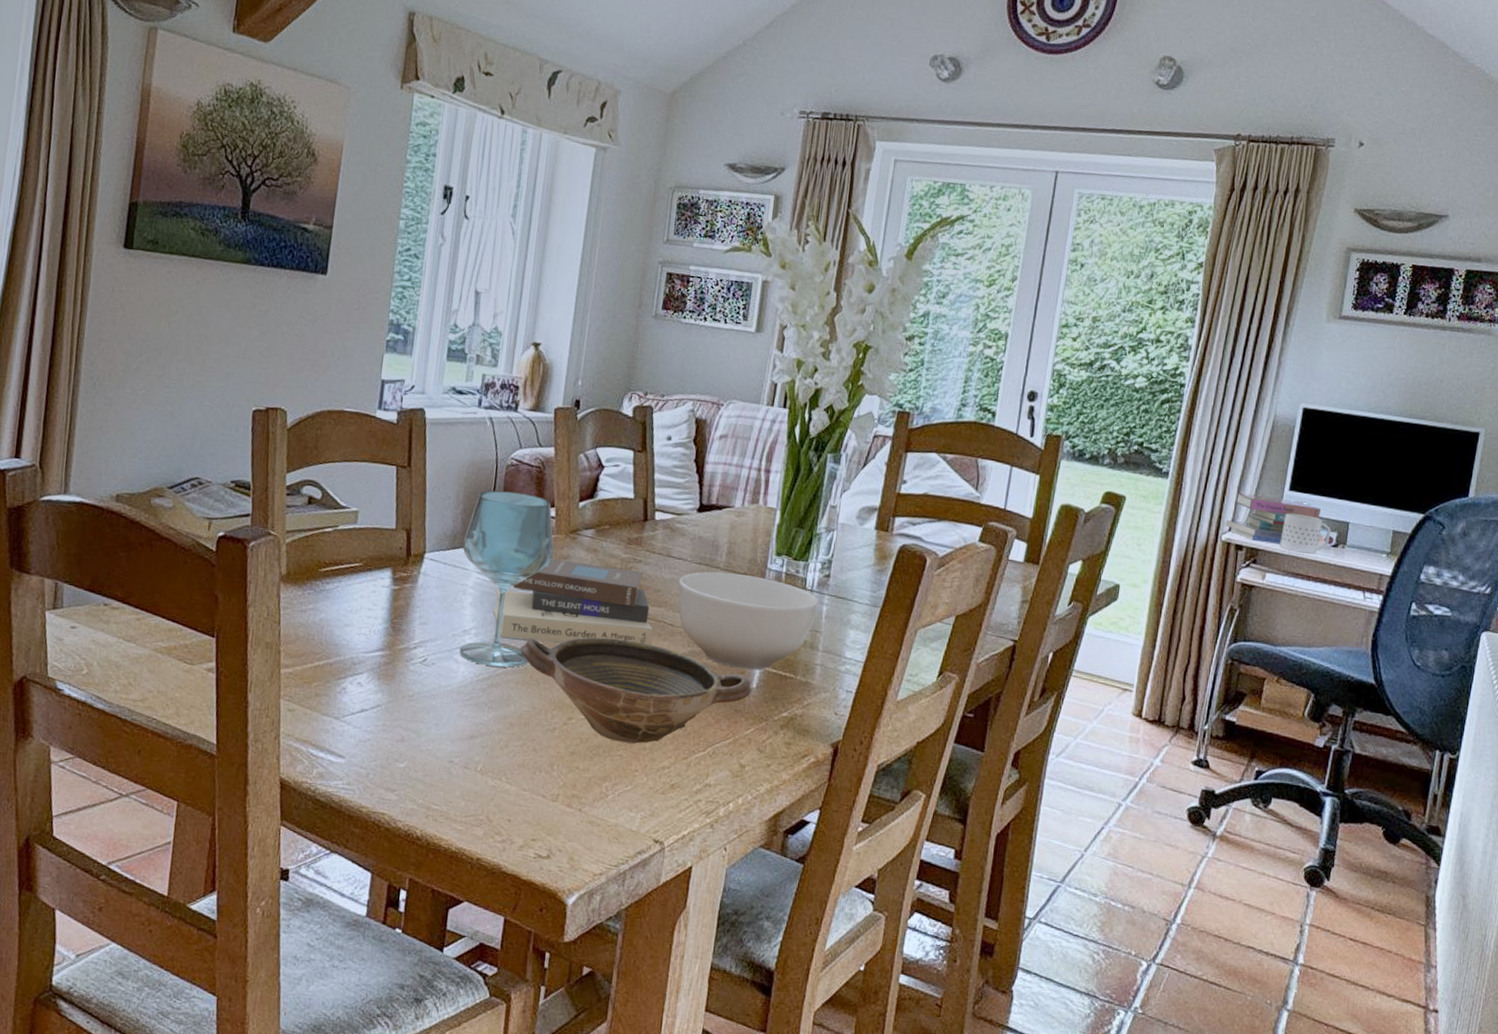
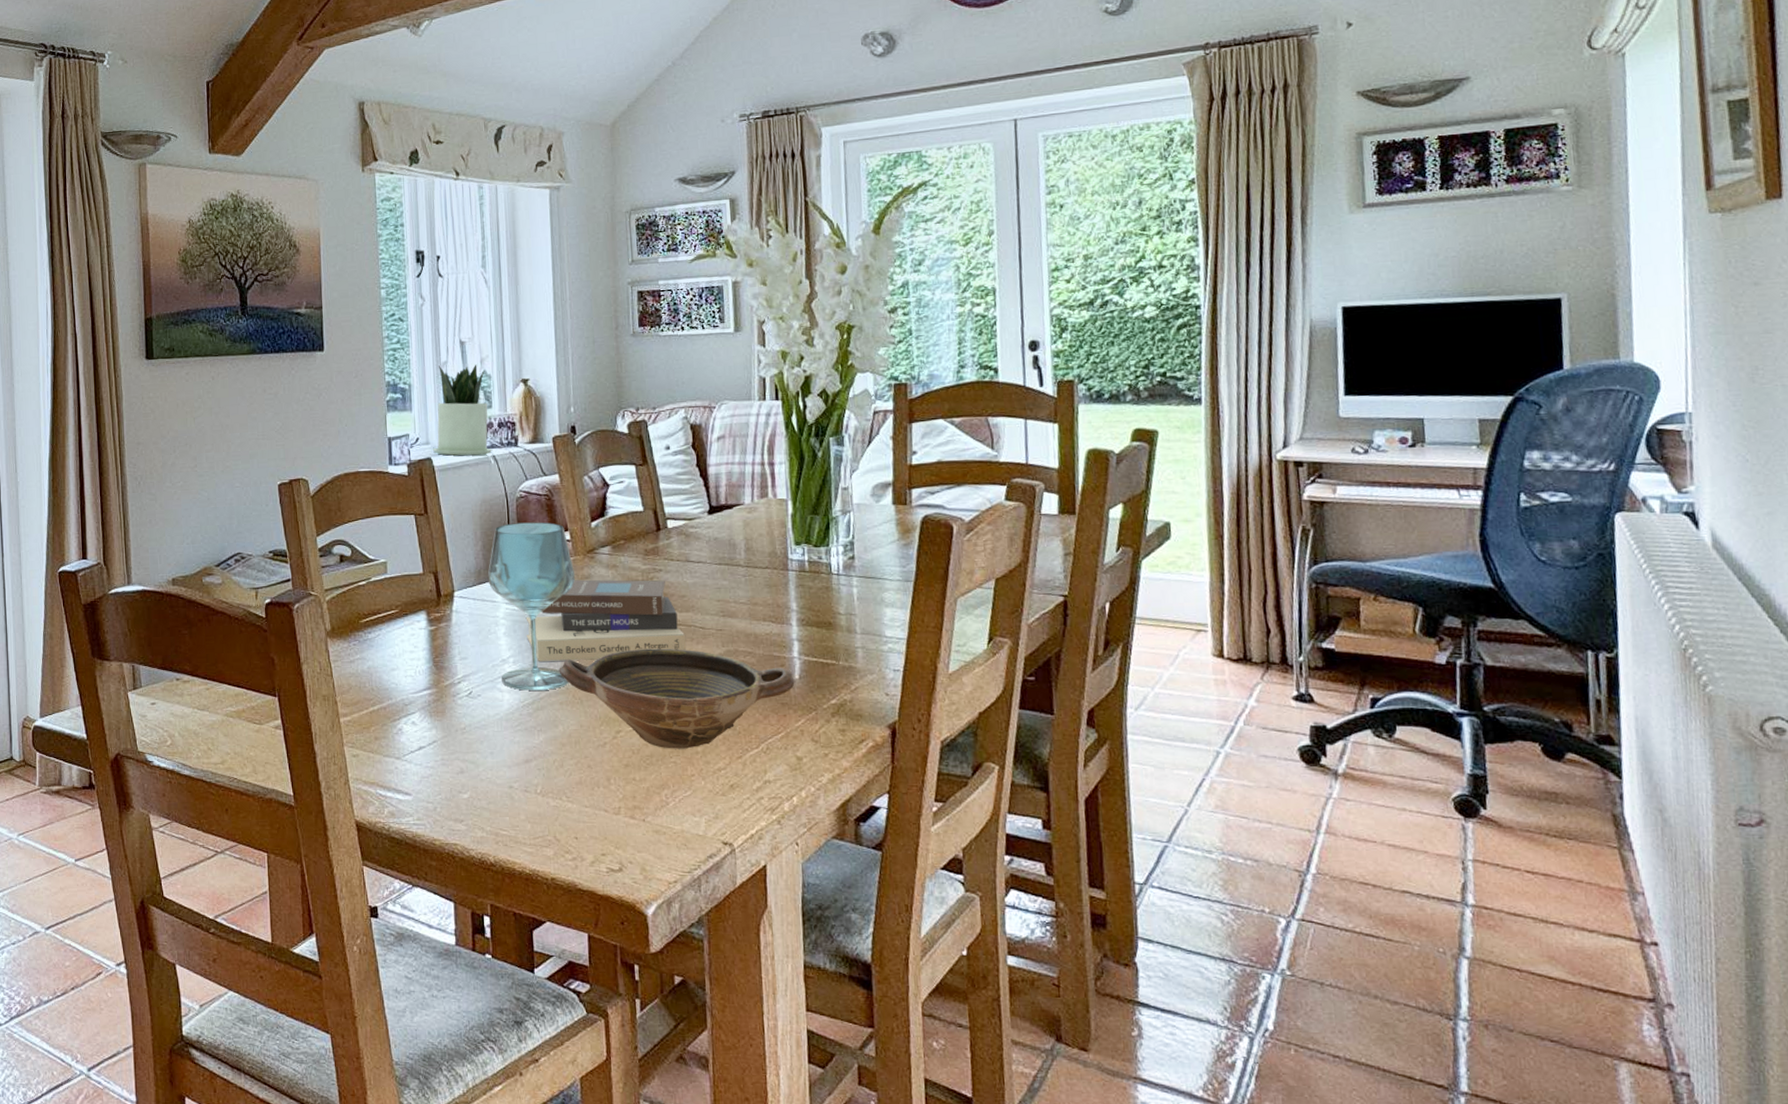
planter: none [426,312,496,415] -> present [432,364,493,456]
bowl: present [678,571,819,670] -> none [701,568,848,662]
books: present [1225,492,1321,544] -> none [1277,405,1389,455]
mug: present [1279,513,1331,555] -> none [1344,418,1405,460]

